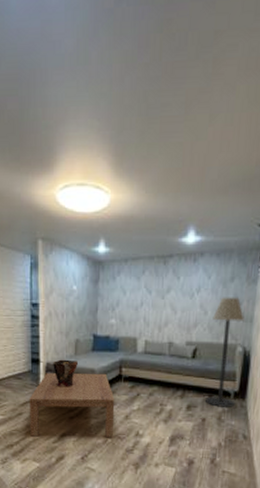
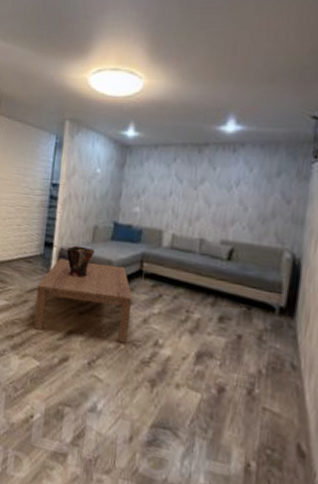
floor lamp: present [205,297,244,407] -> none [242,193,293,326]

